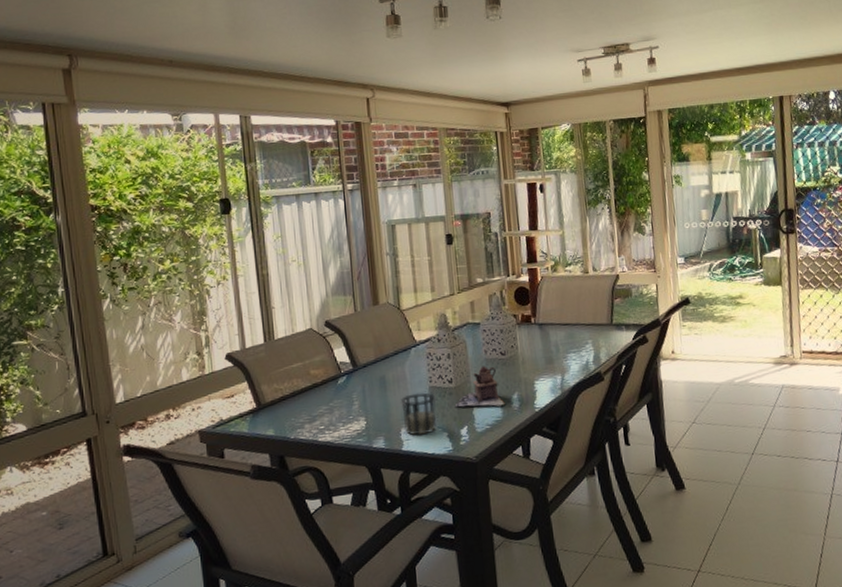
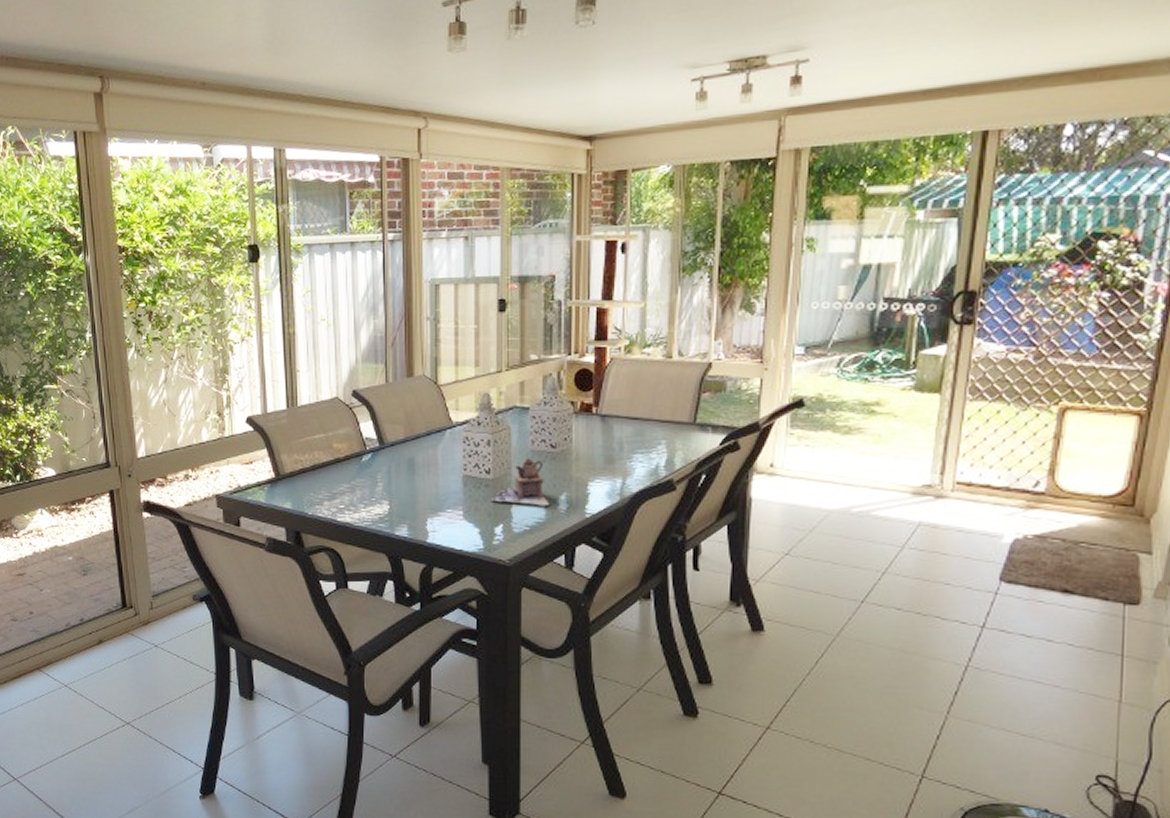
cup: present [401,392,436,436] -> none [430,481,468,528]

